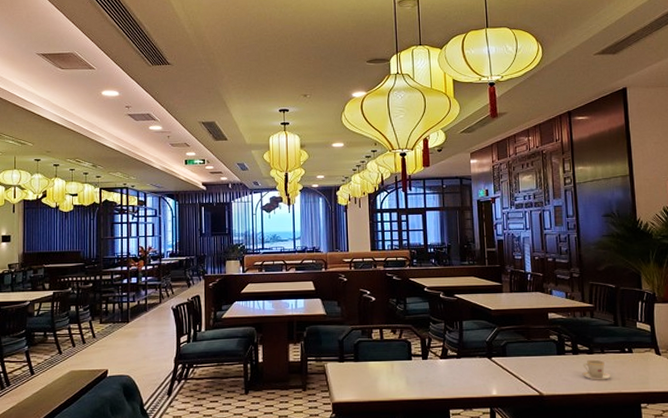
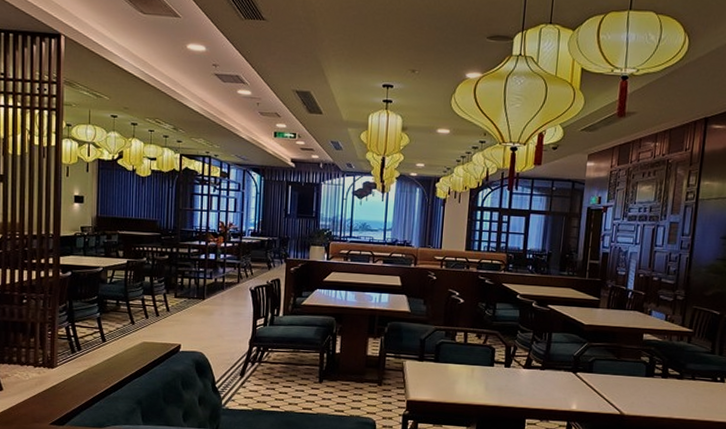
teacup: present [582,359,611,381] -> none [667,384,697,407]

